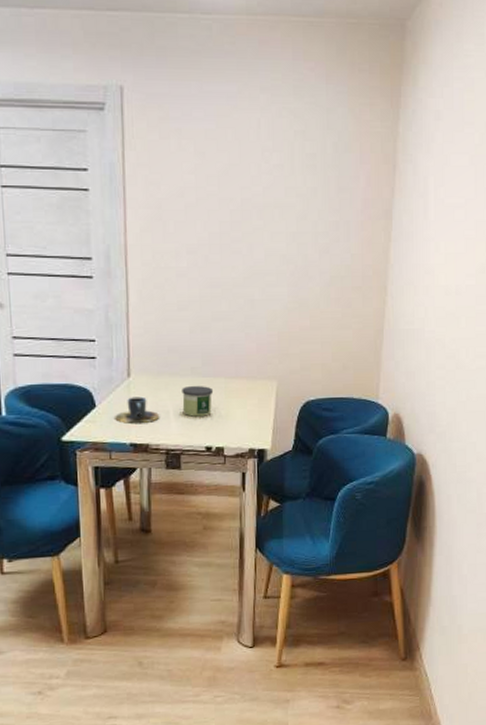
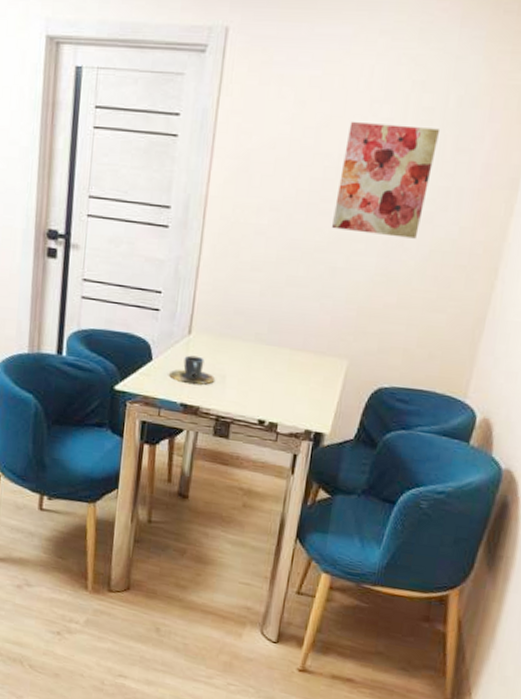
candle: present [182,386,214,417] -> none [239,352,276,387]
wall art: none [245,168,324,268] -> present [332,121,441,239]

